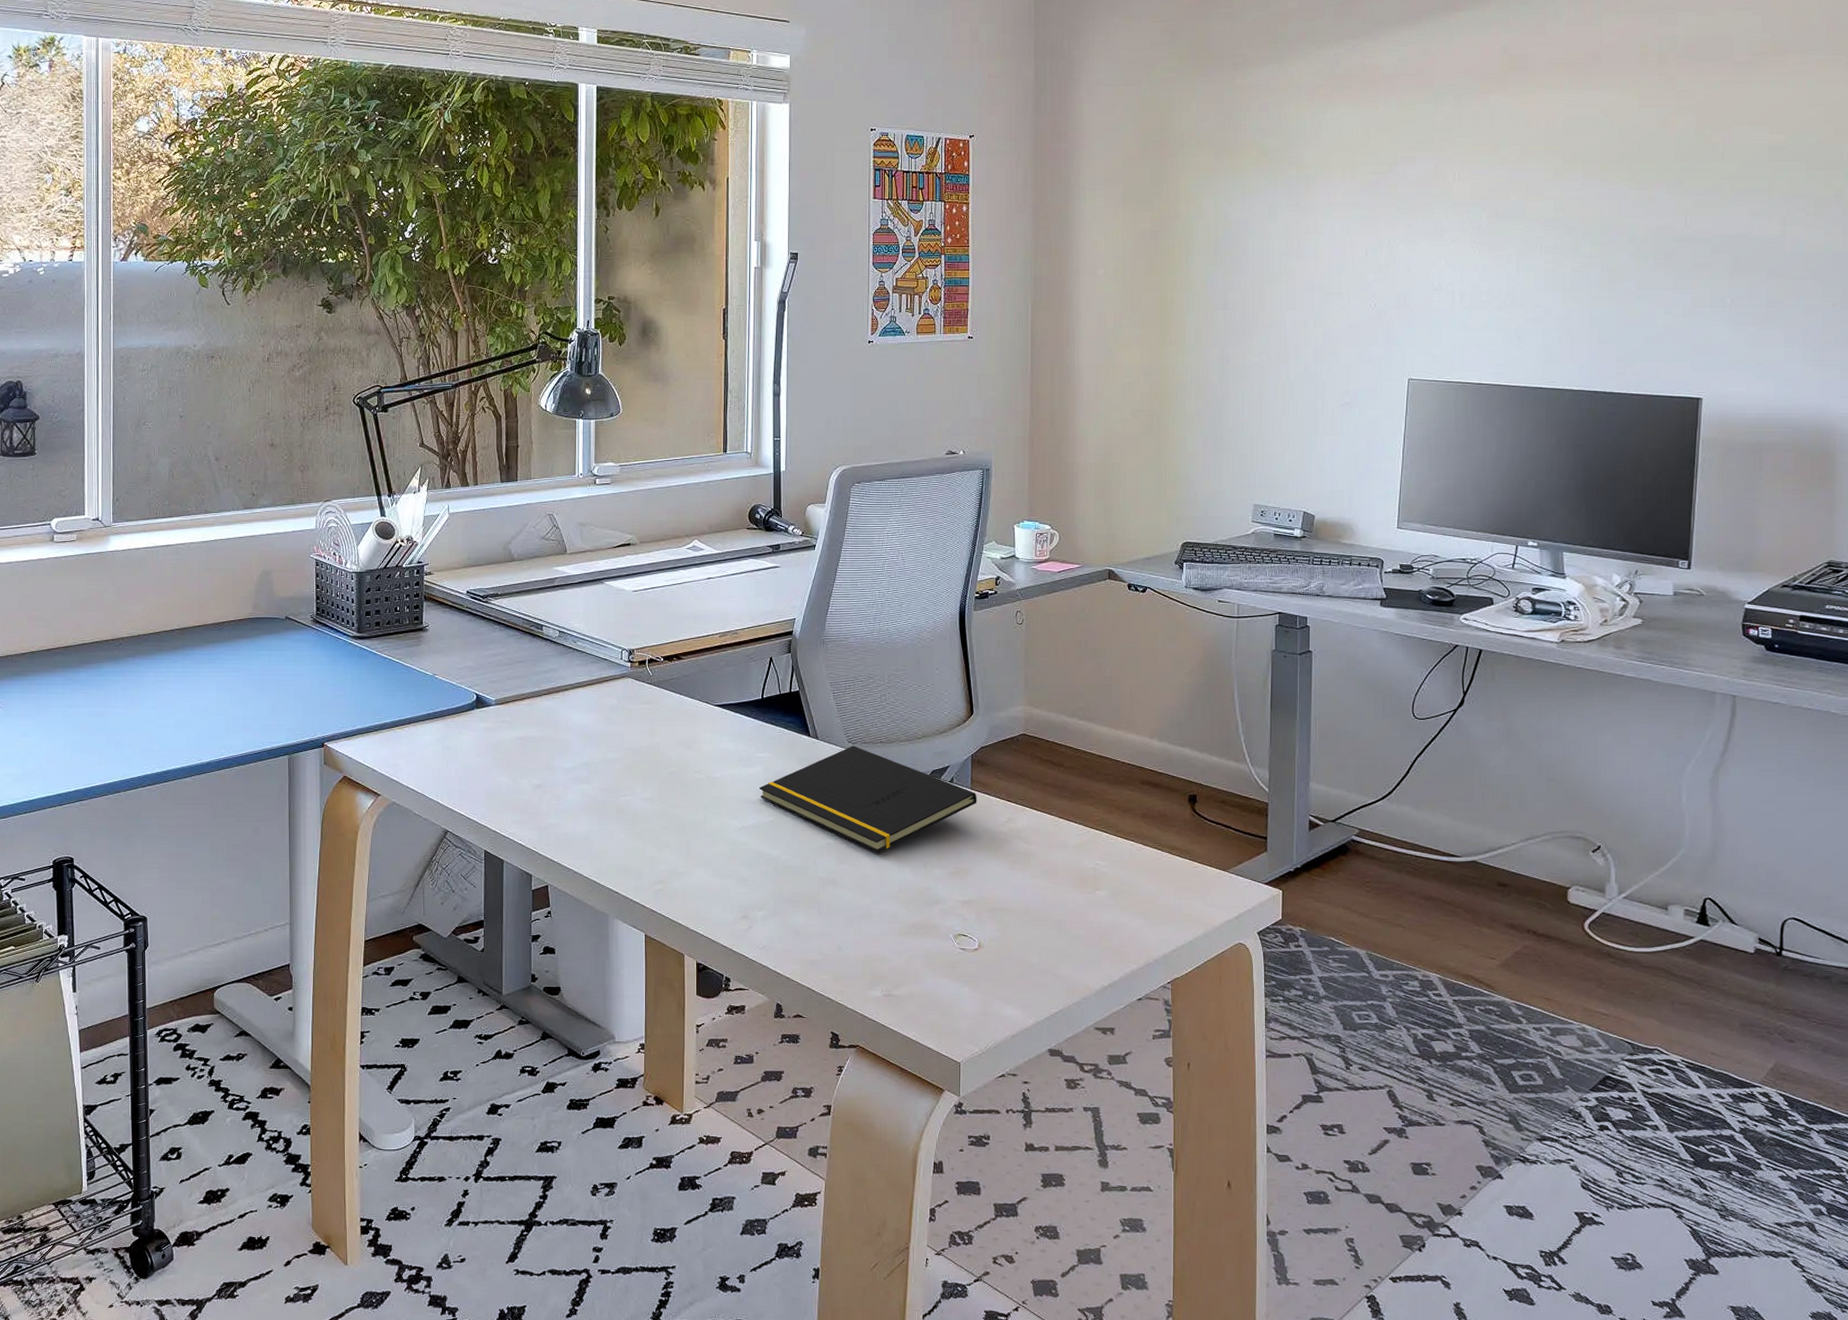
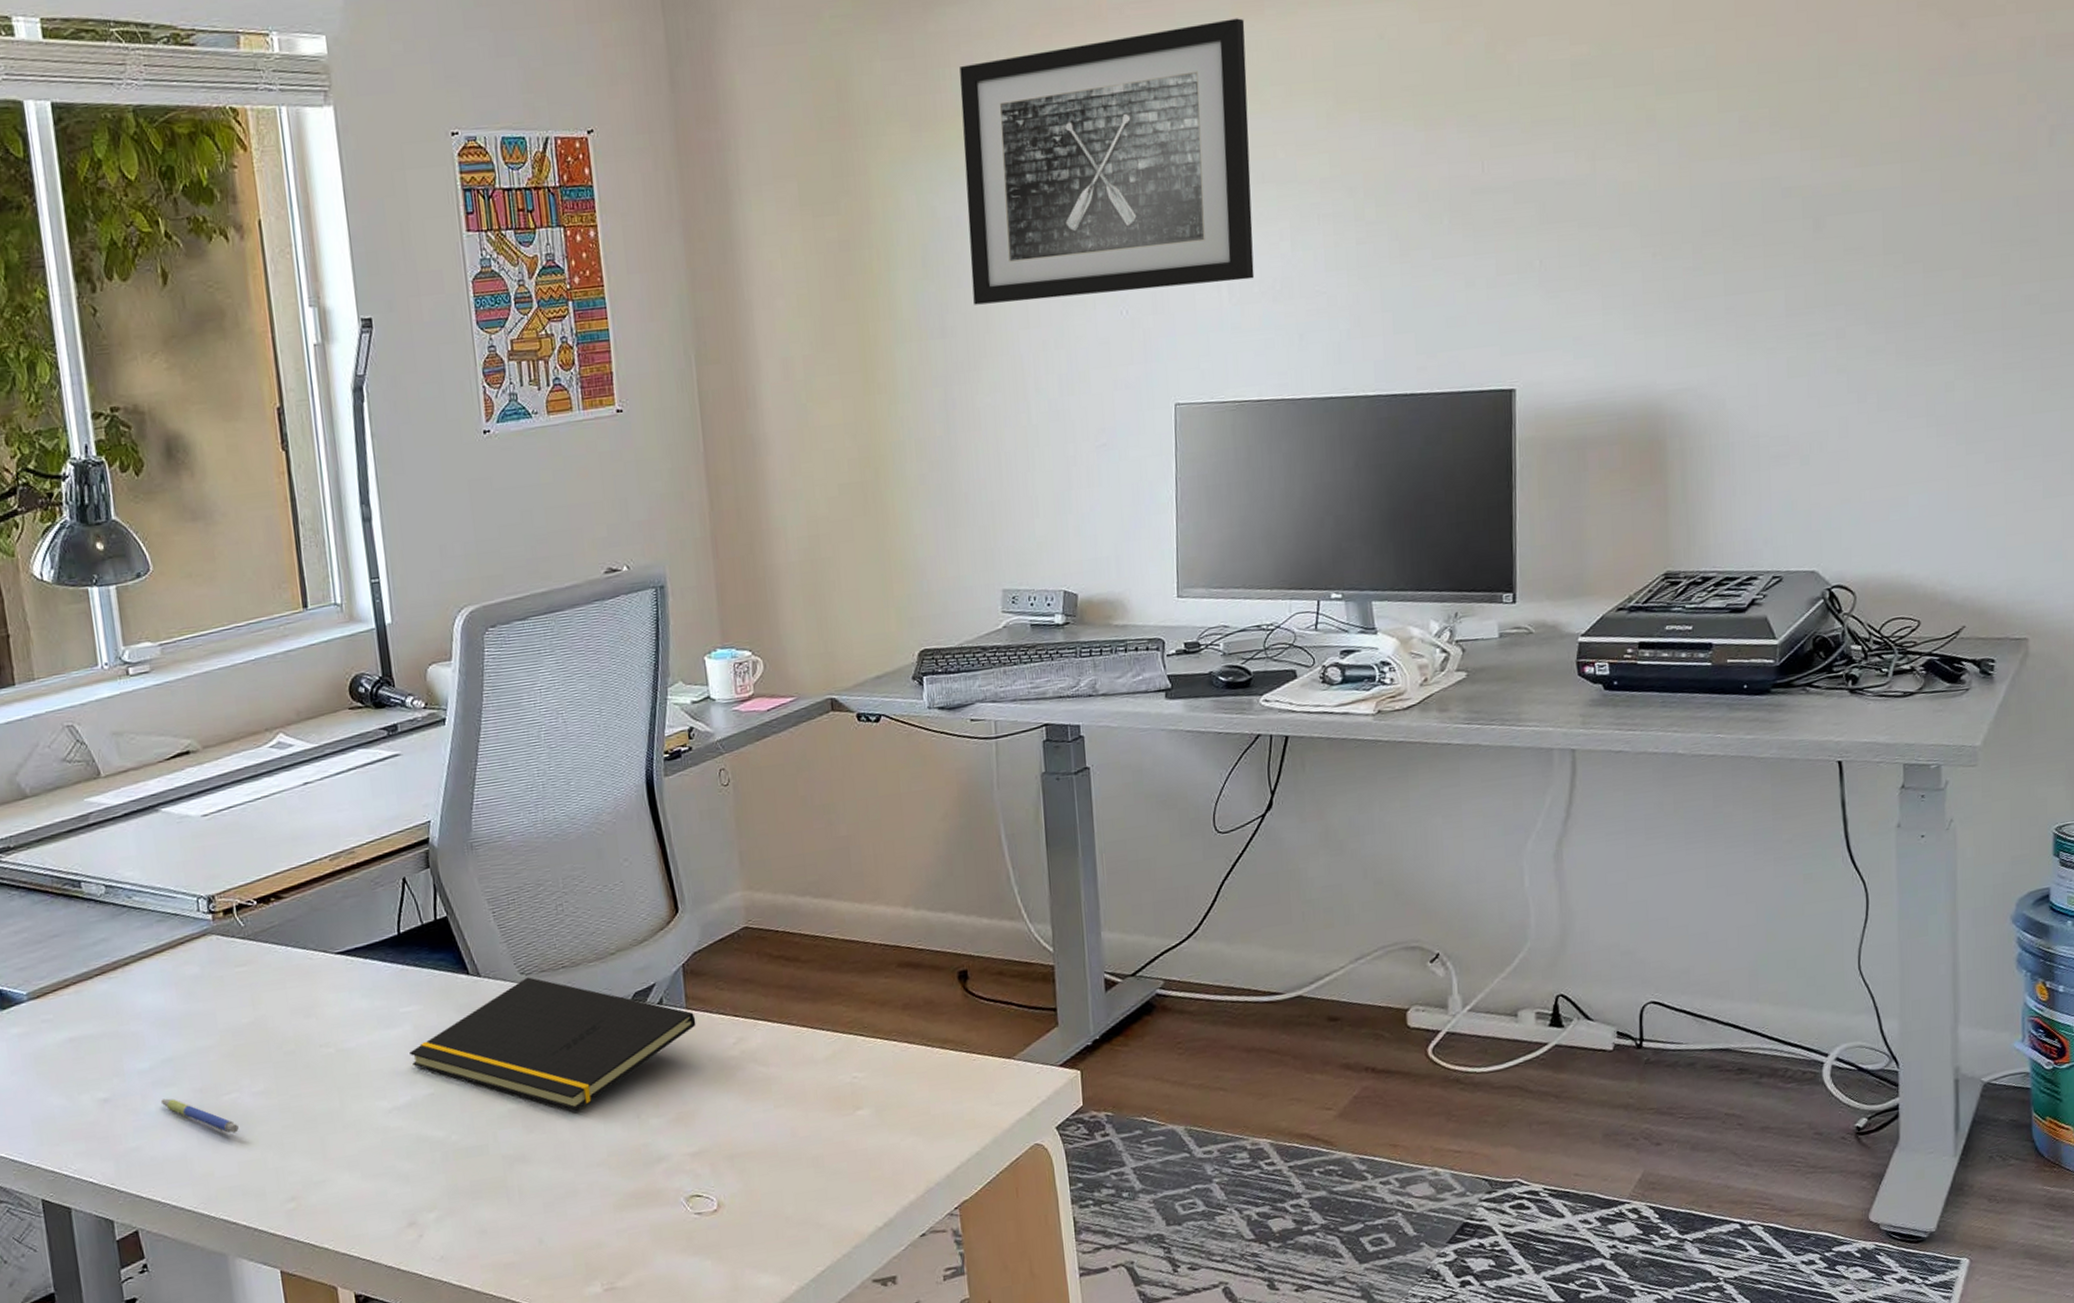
pen: none [576,792,629,826] -> present [160,1098,239,1133]
wall art: none [1252,93,1491,290] -> present [960,18,1255,305]

